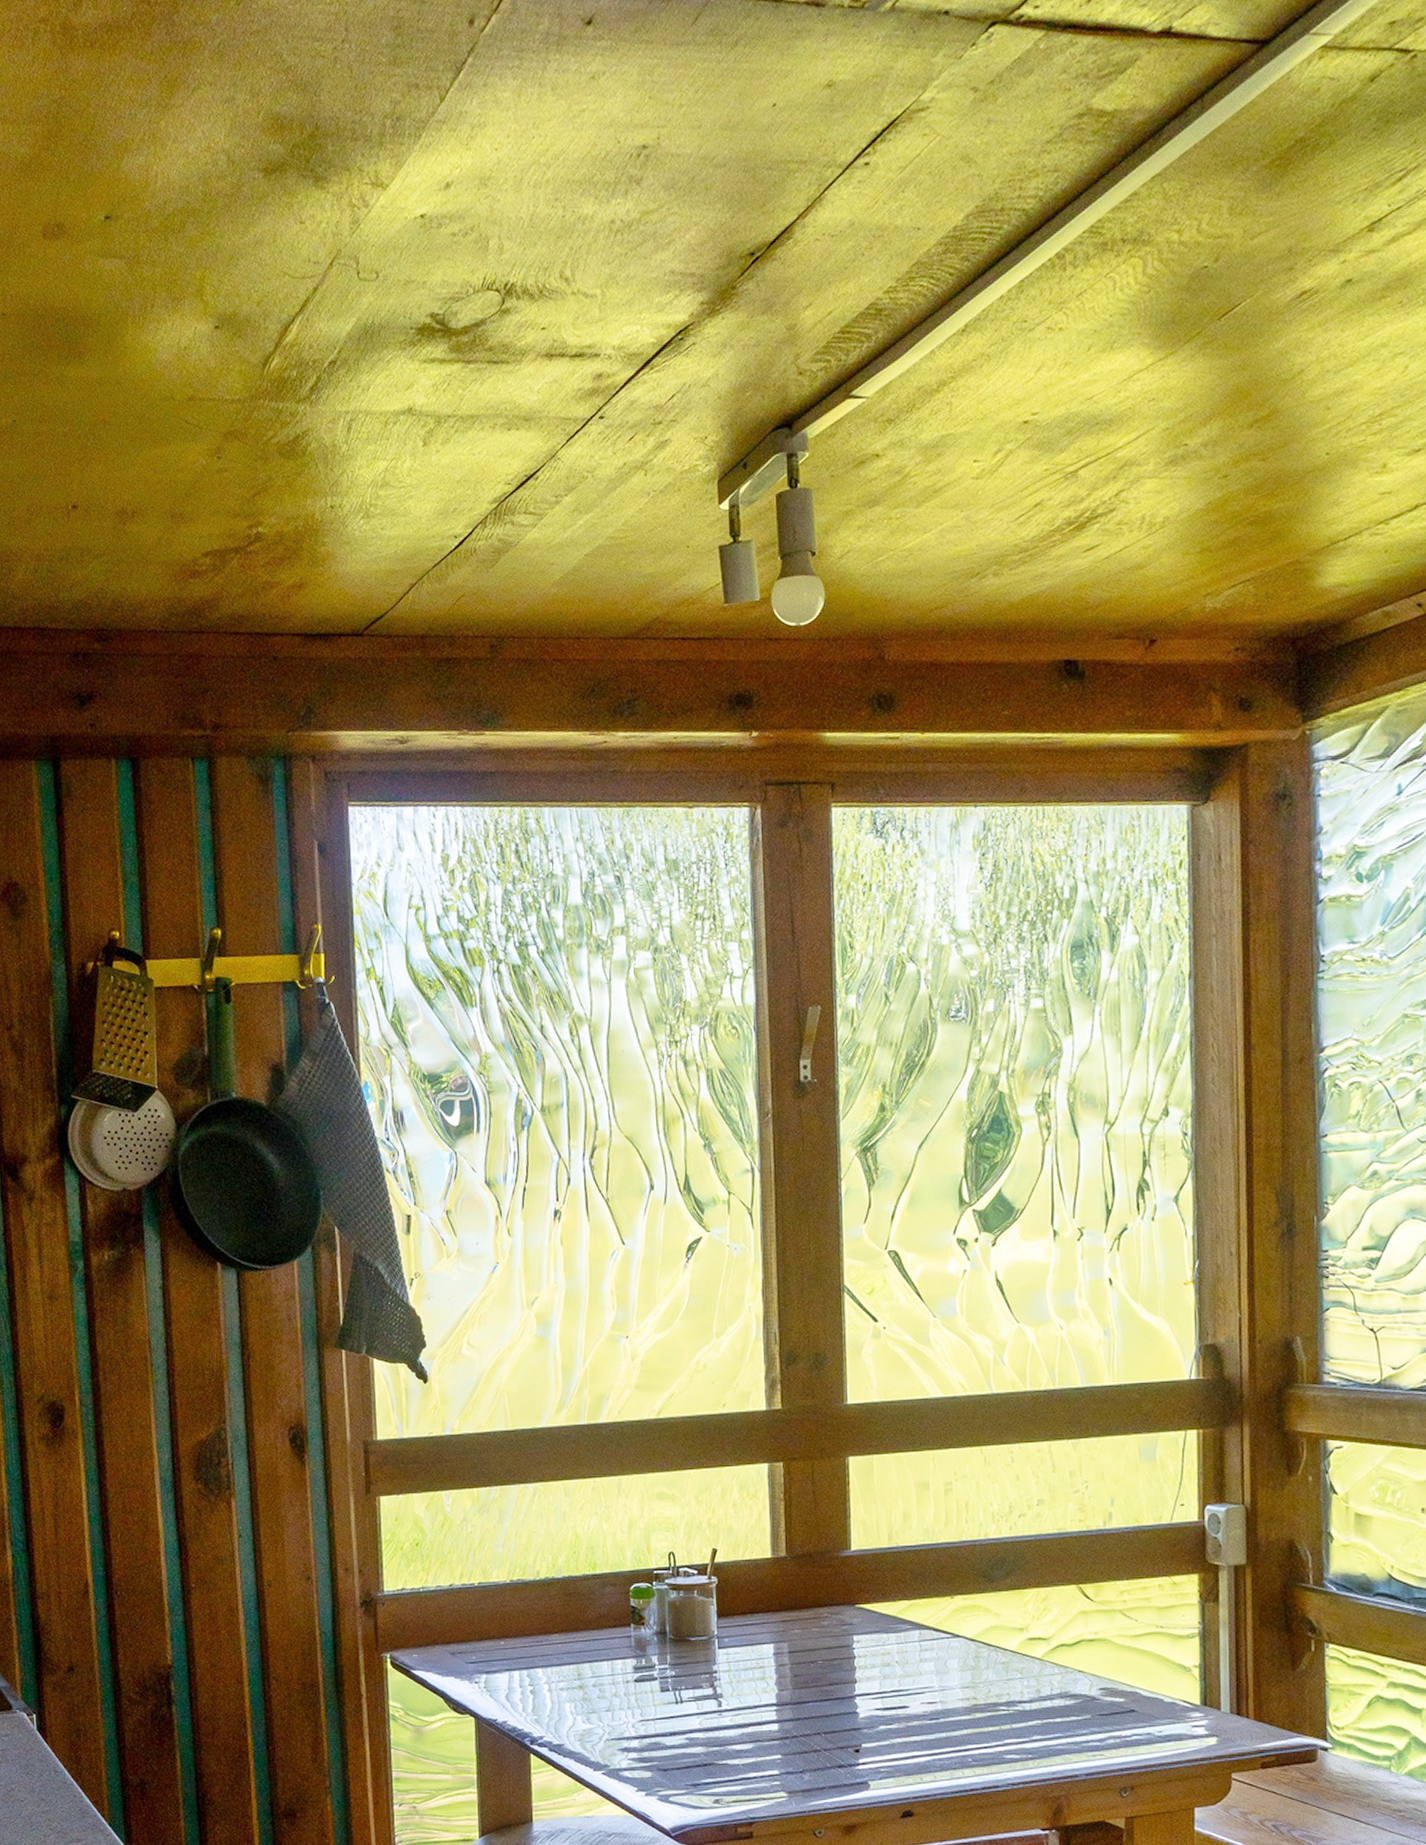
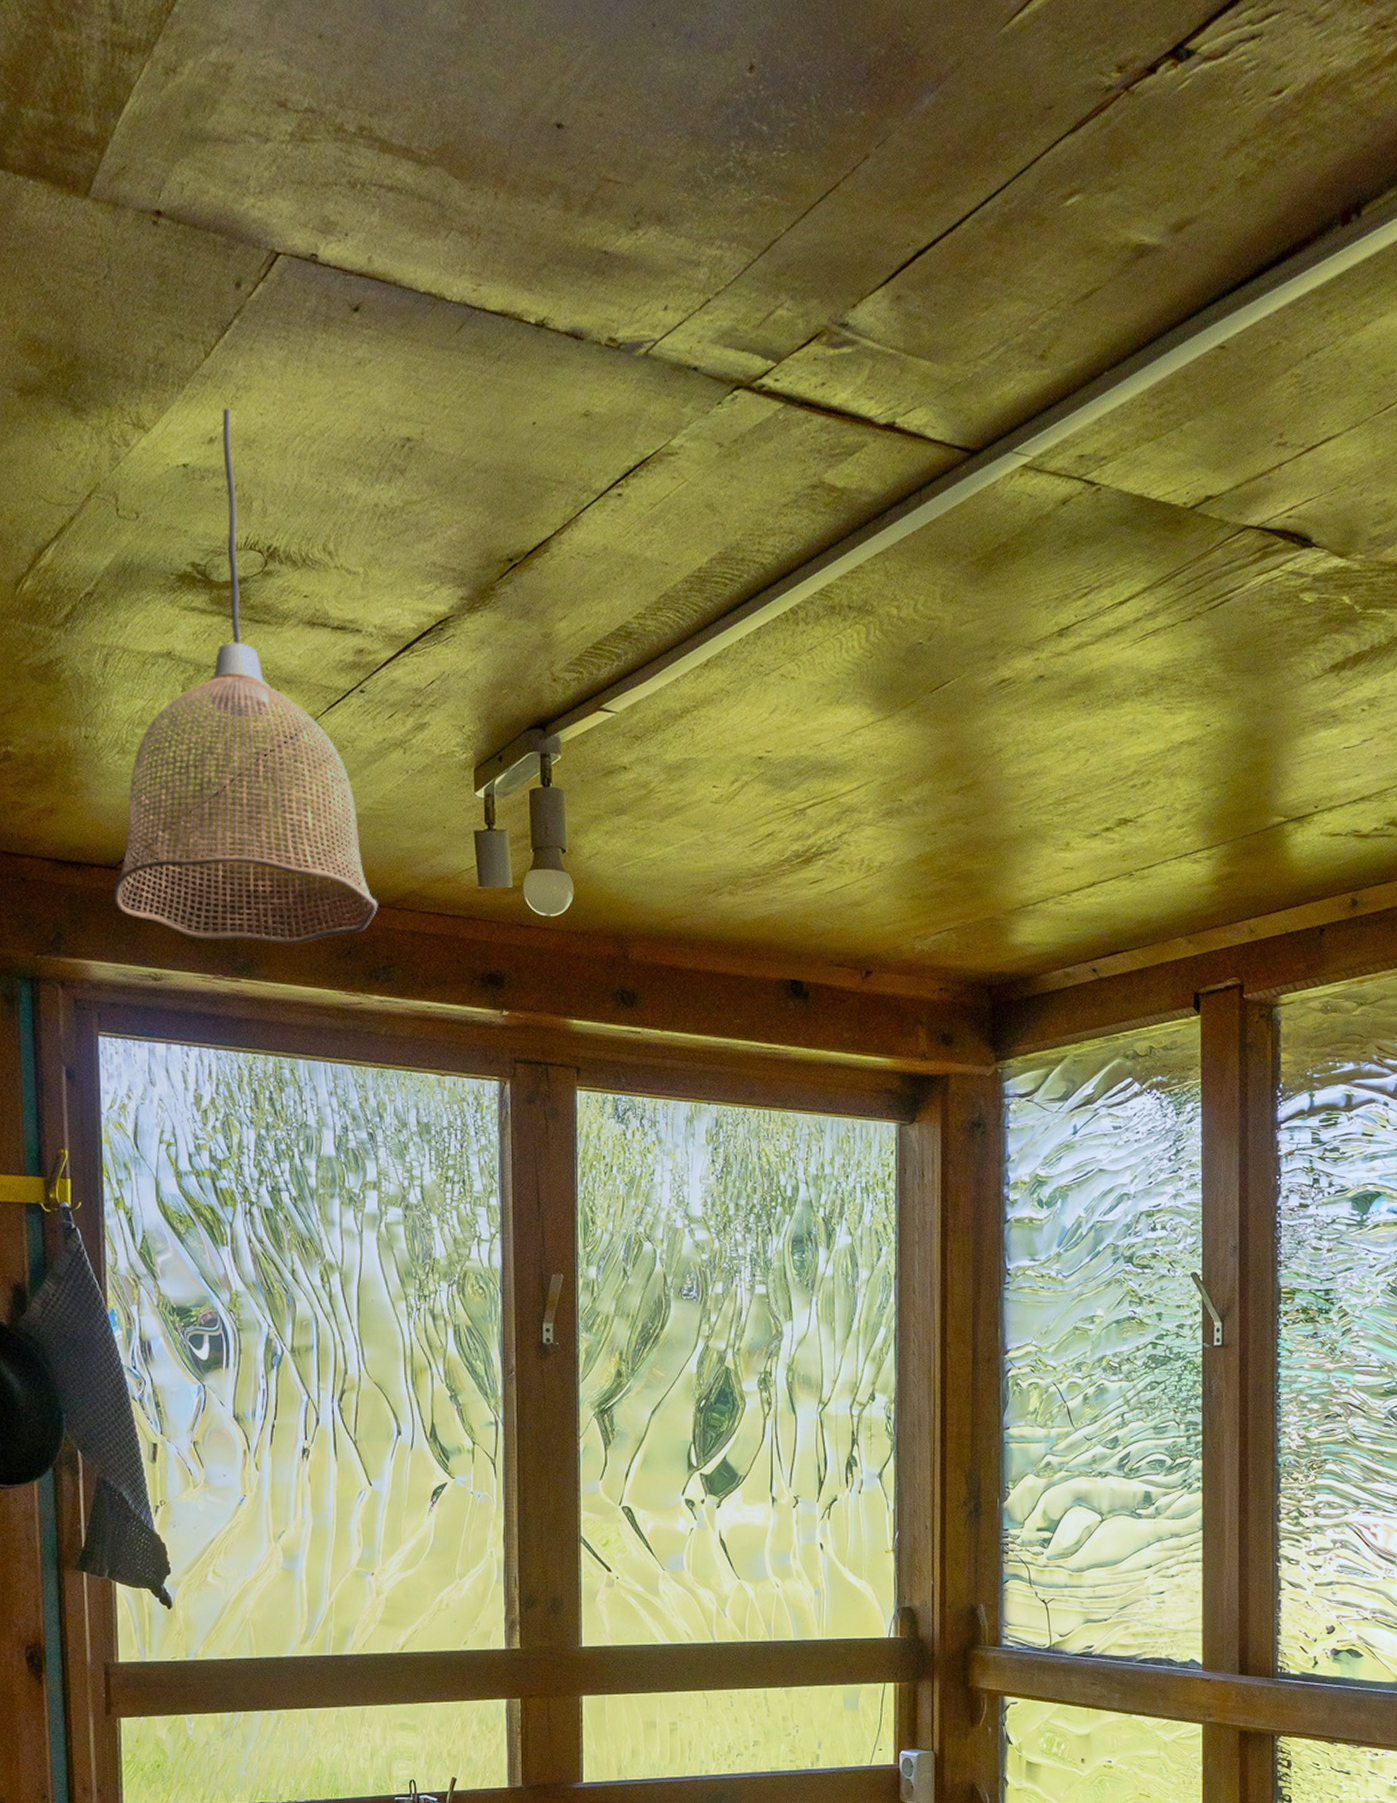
pendant lamp: none [360,149,621,696] -> present [113,408,378,945]

